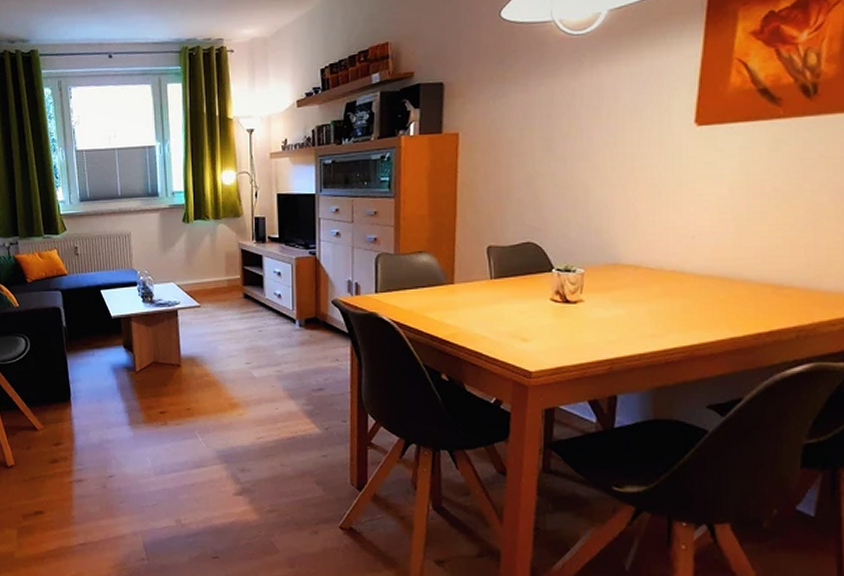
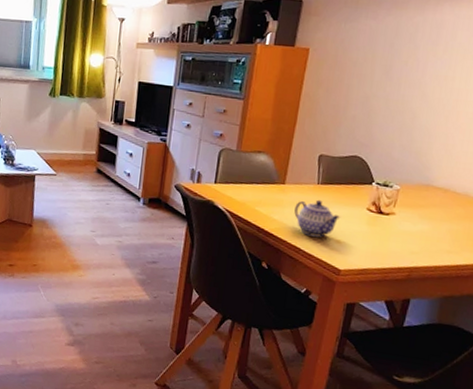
teapot: none [469,296,523,338] -> present [294,199,341,237]

